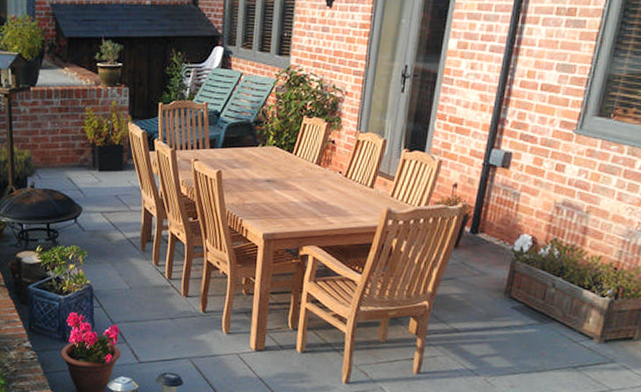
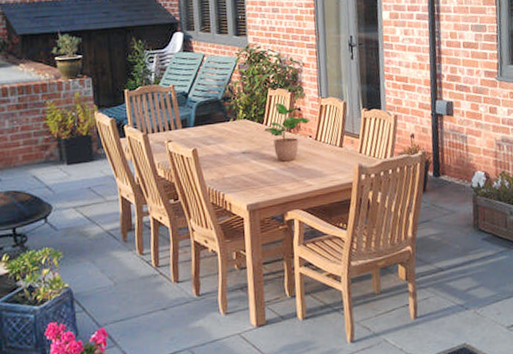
potted plant: none [292,132,343,196] -> present [264,102,310,162]

